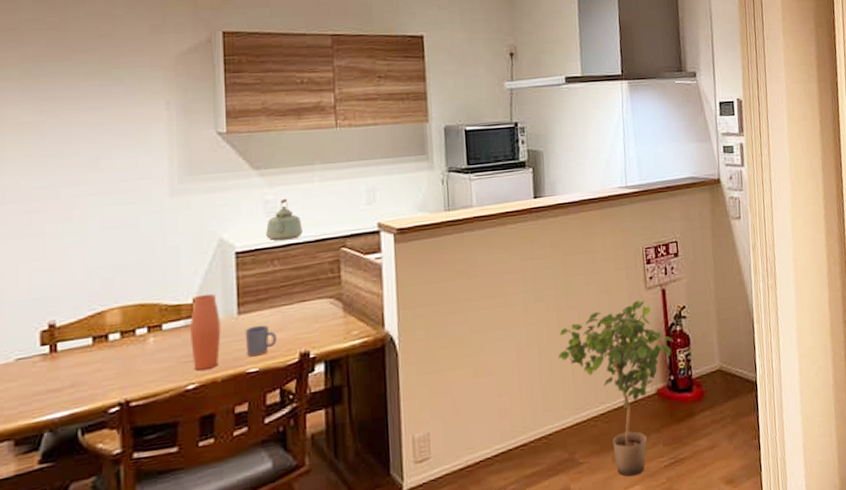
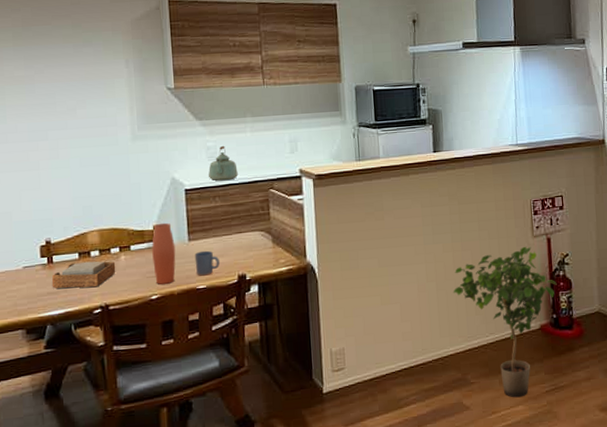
napkin holder: none [53,344,142,385] -> present [51,261,116,289]

